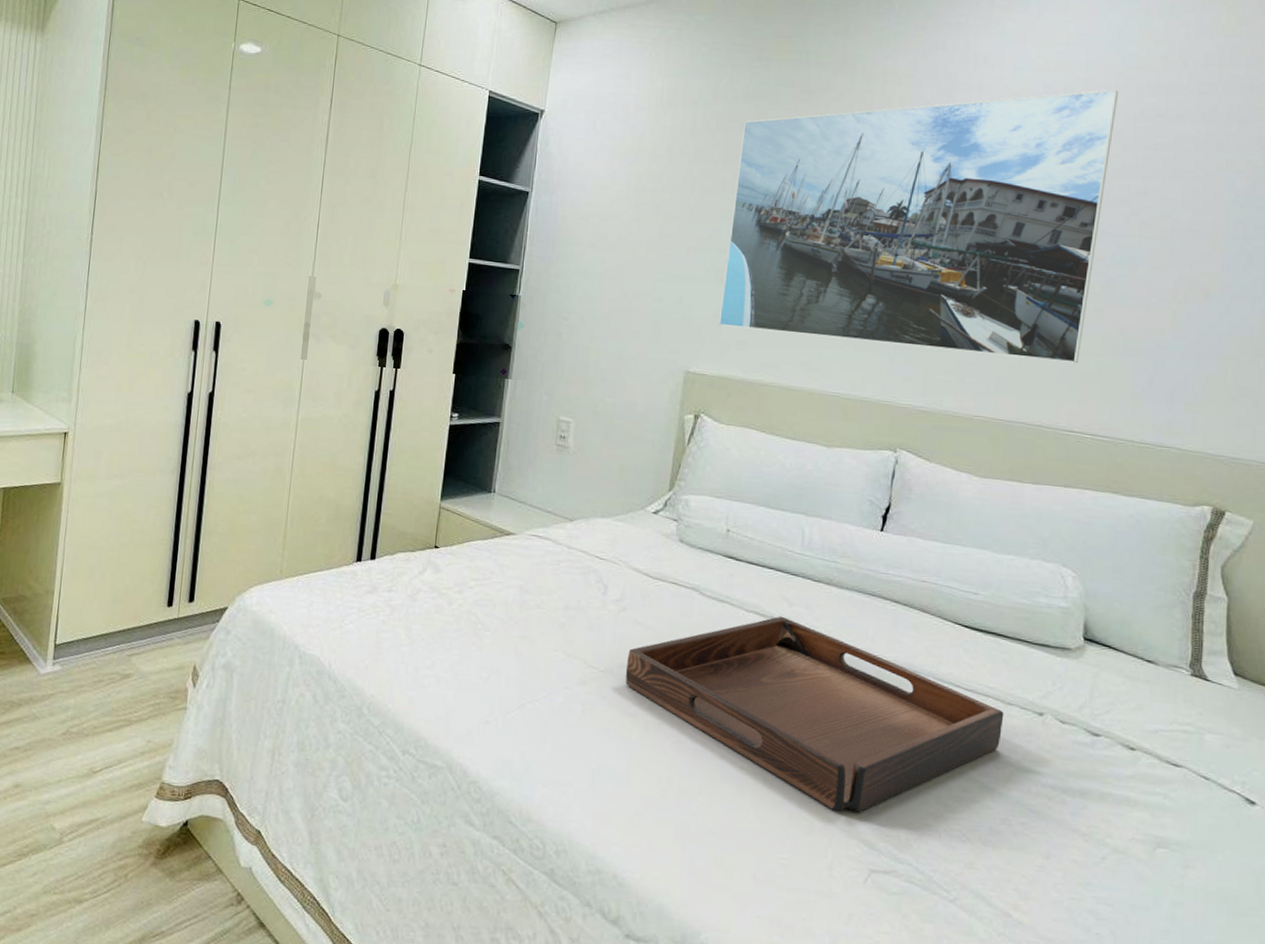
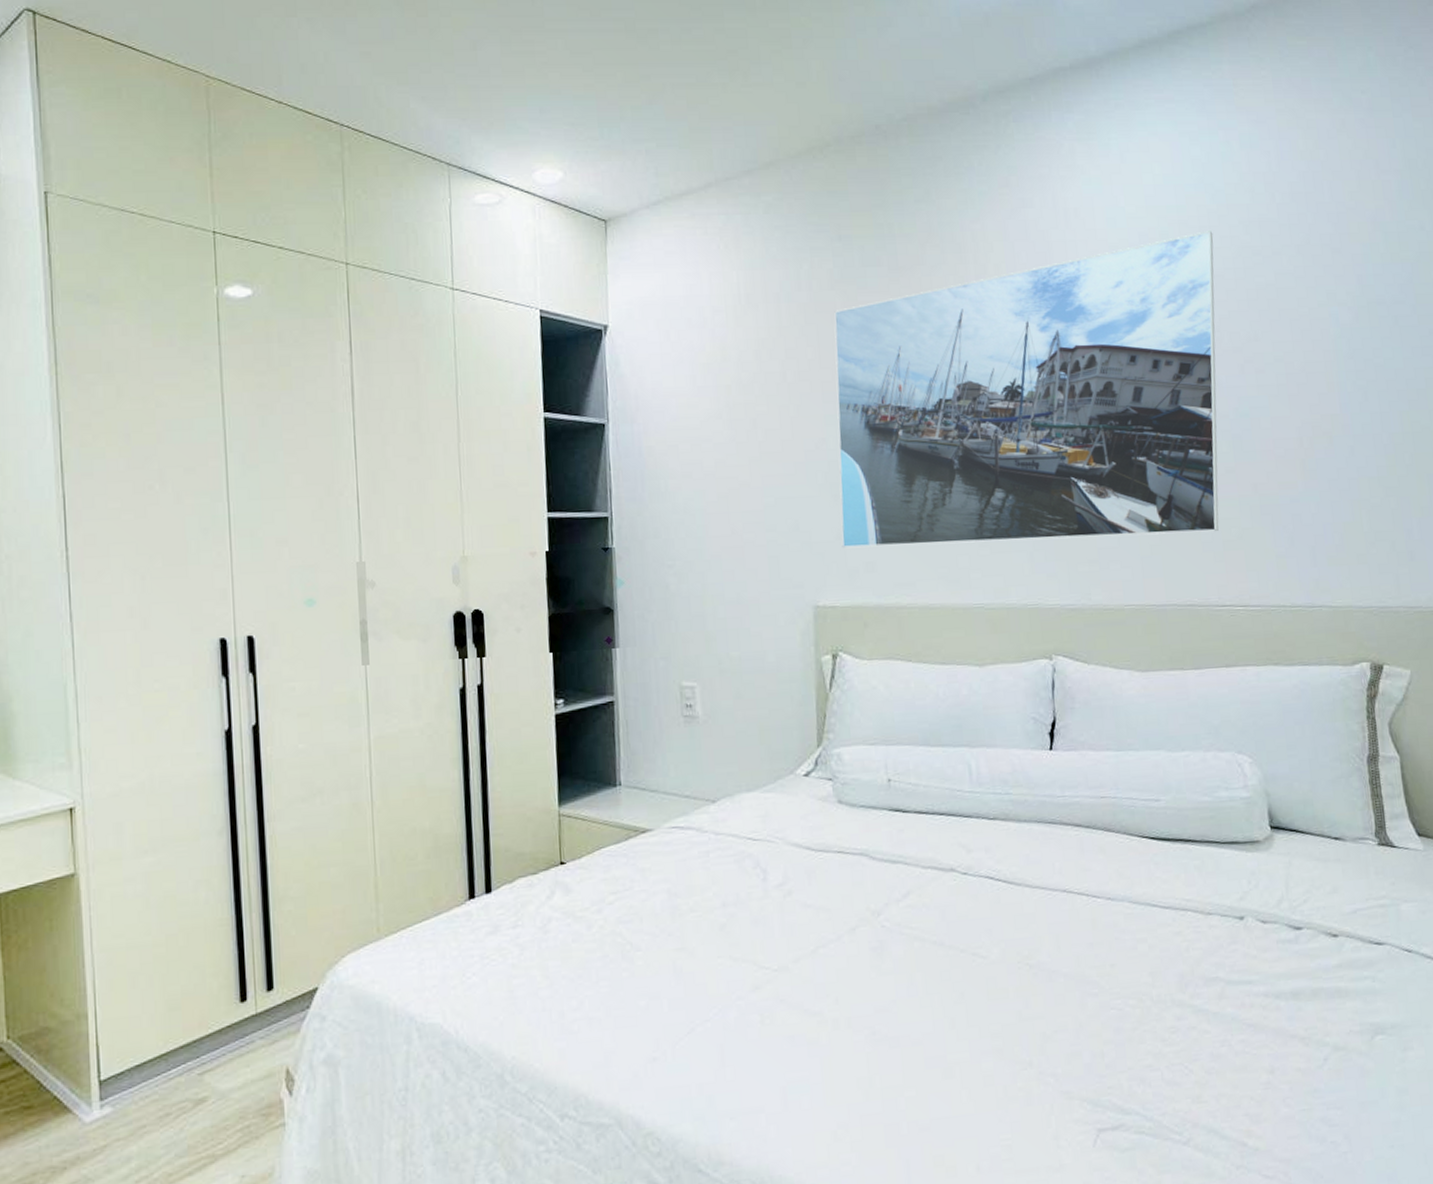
serving tray: present [625,616,1004,813] -> none [801,866,1207,1072]

